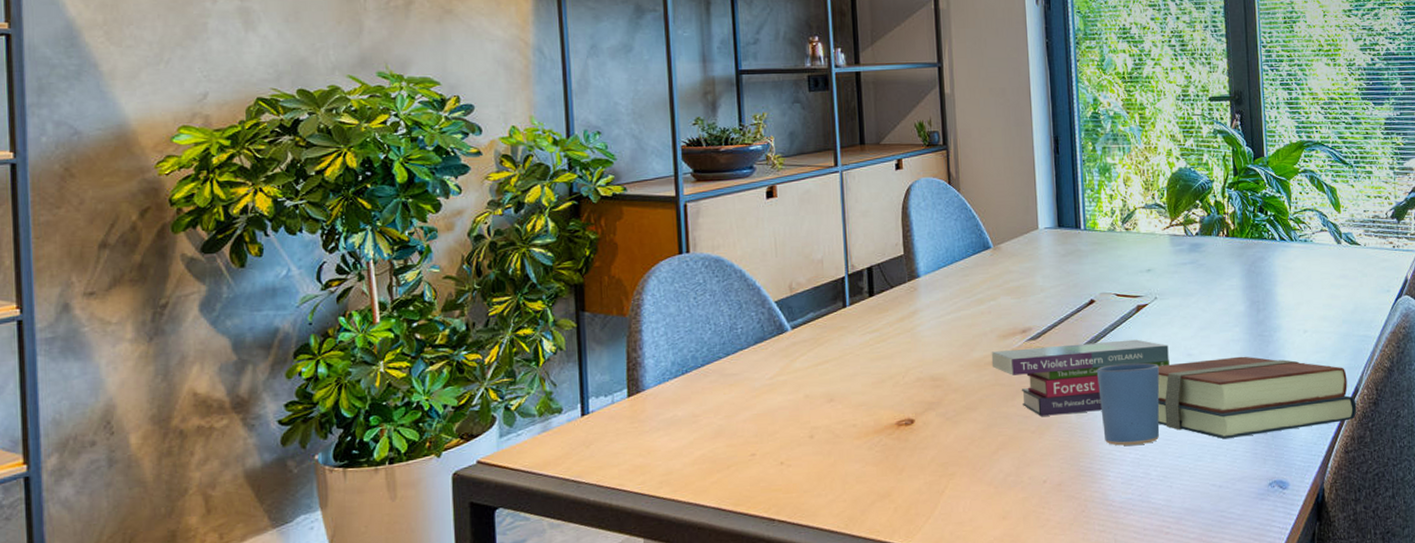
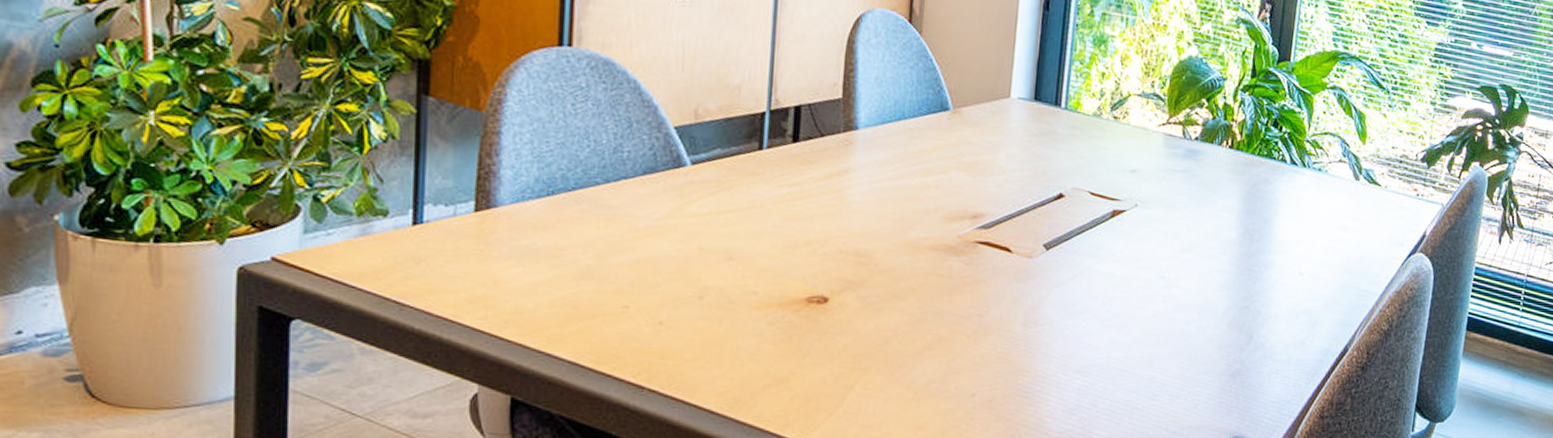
books: present [991,339,1169,416] -> none [930,234,1142,325]
mug: present [1096,362,1160,446] -> none [1050,273,1127,371]
books: present [1157,356,1357,440] -> none [1115,283,1343,383]

